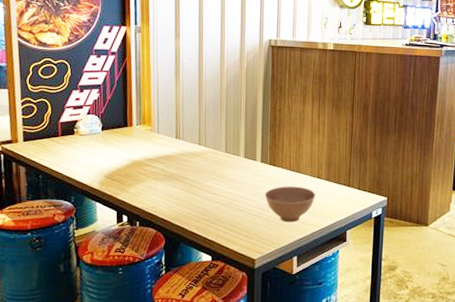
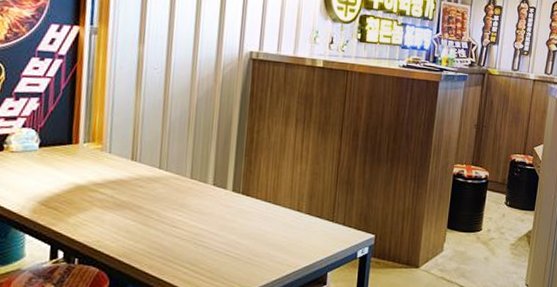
bowl: present [264,186,316,223] -> none [234,219,294,262]

